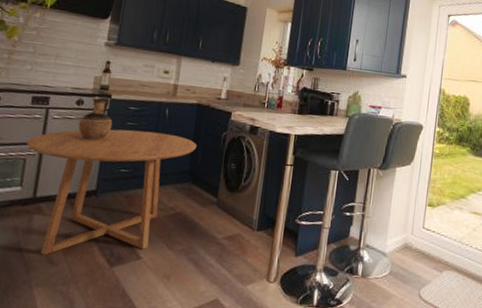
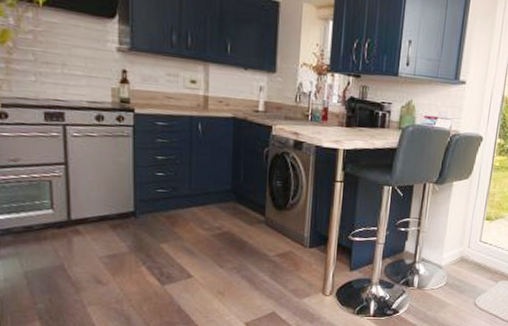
dining table: present [27,129,197,255] -> none [49,147,238,276]
ceramic jug: present [78,96,113,141] -> none [102,110,141,160]

